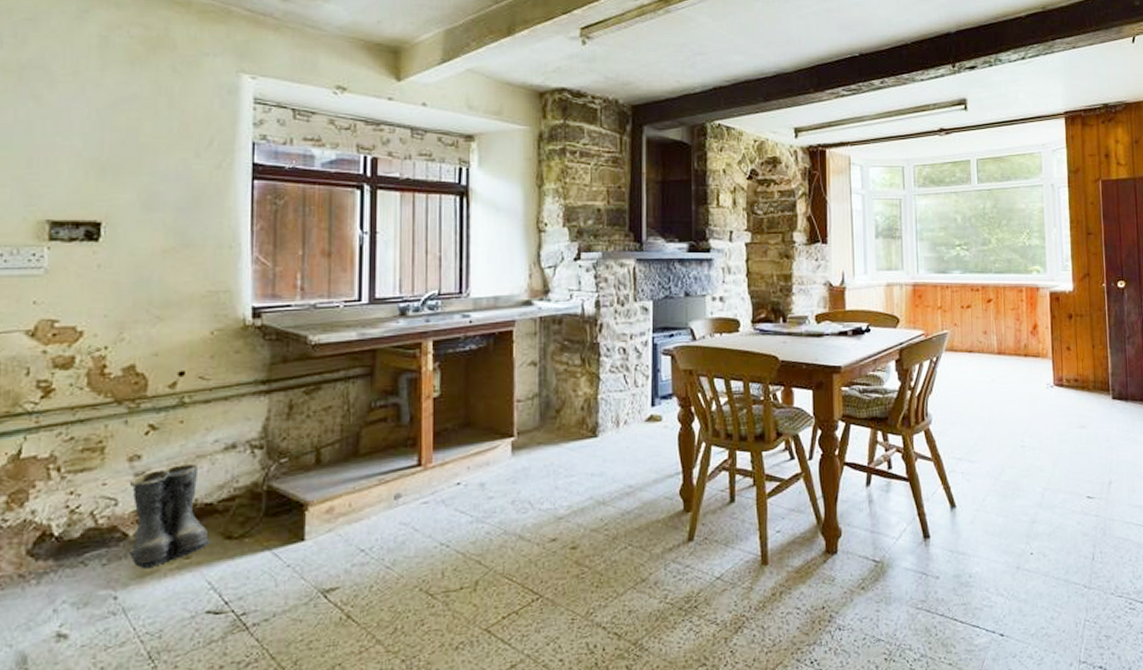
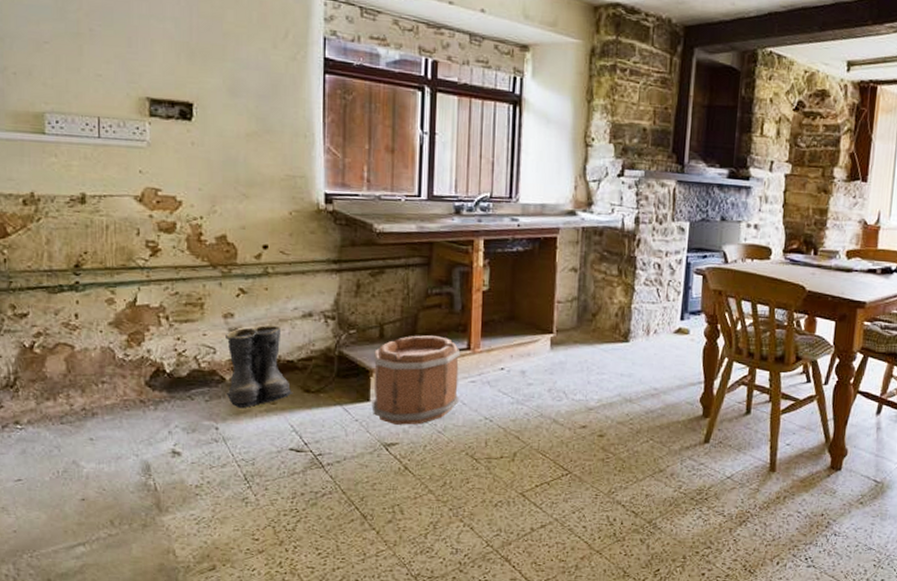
bucket: none [307,454,410,565] -> present [371,335,461,425]

